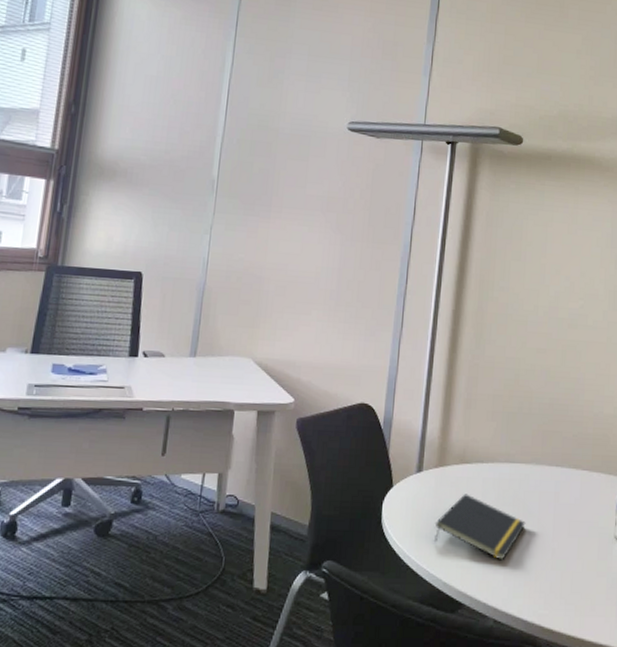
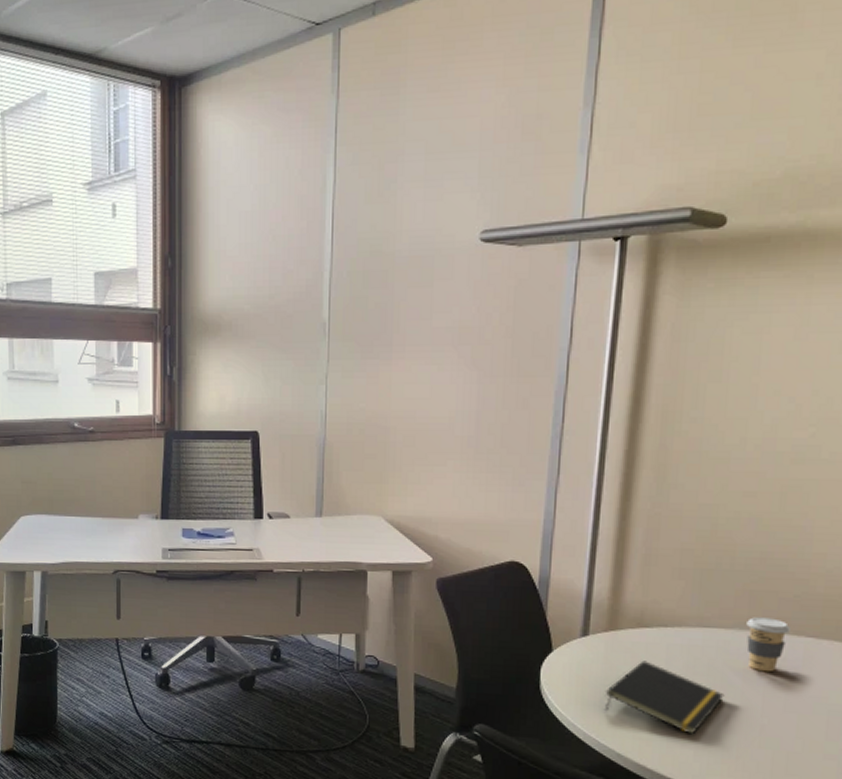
coffee cup: none [541,453,571,501] -> present [746,617,791,673]

